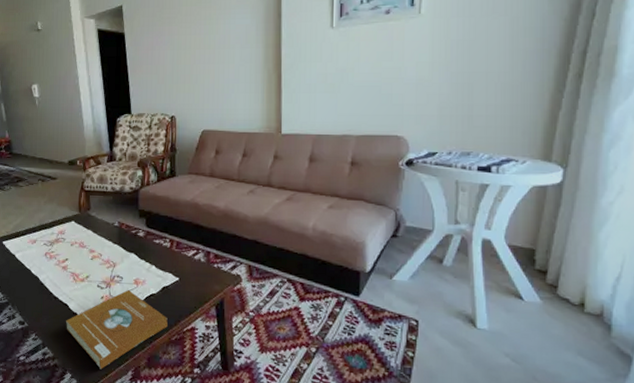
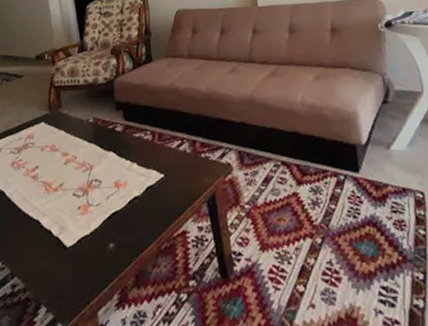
book: present [66,289,168,369] -> none [38,194,155,297]

